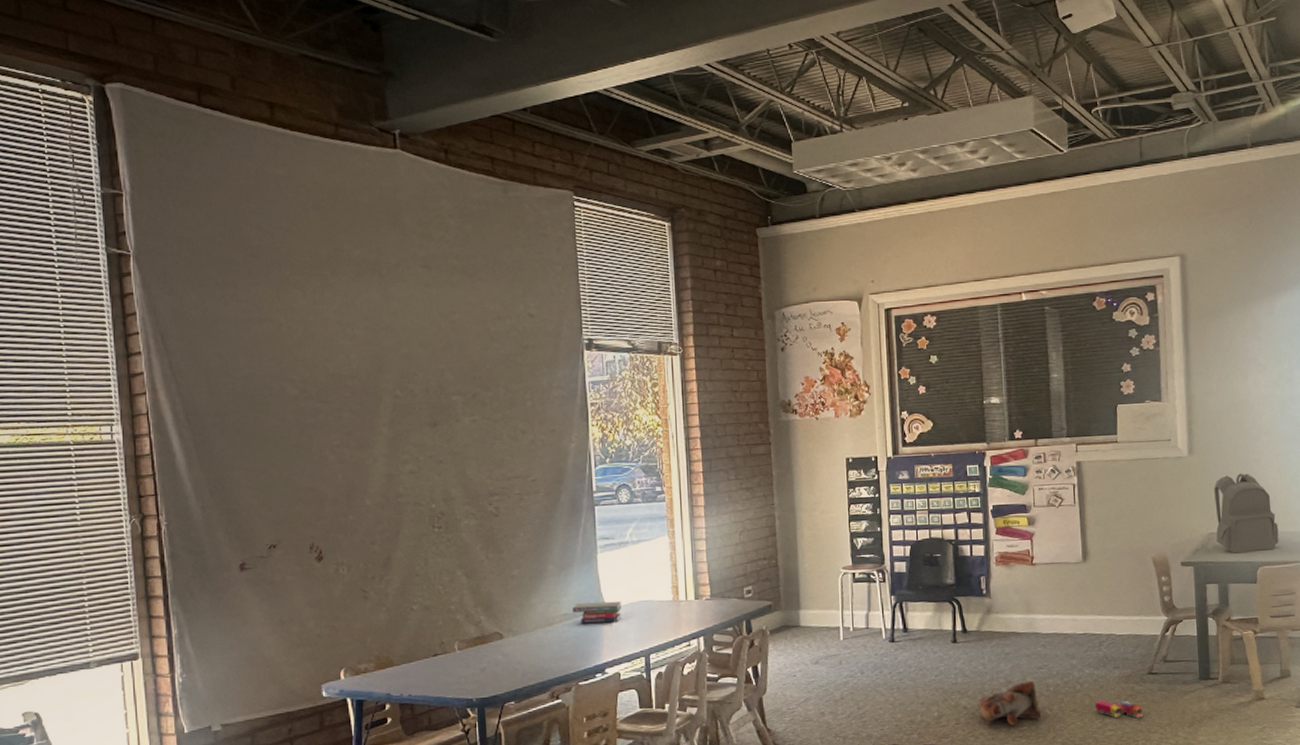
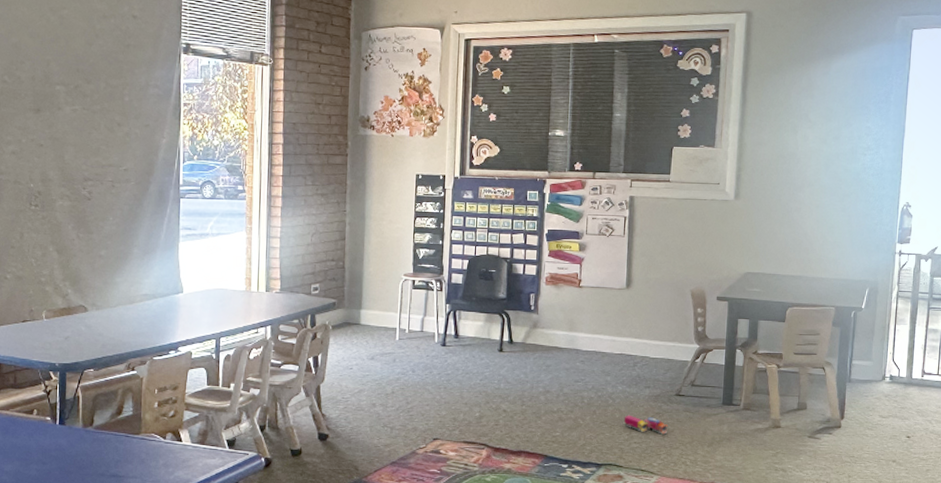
books: present [572,601,622,624] -> none [153,286,198,307]
plush toy: present [976,680,1042,726] -> none [515,392,574,431]
backpack: present [1214,473,1279,554] -> none [751,220,811,294]

